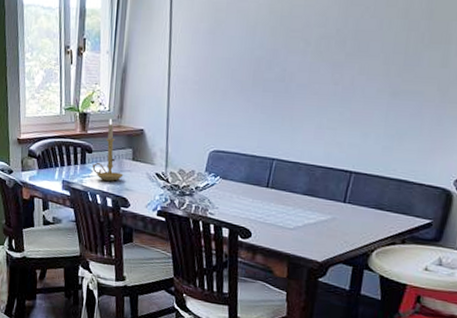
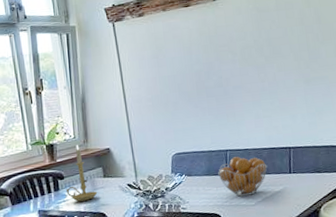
fruit basket: none [257,169,318,217] -> present [218,156,268,197]

